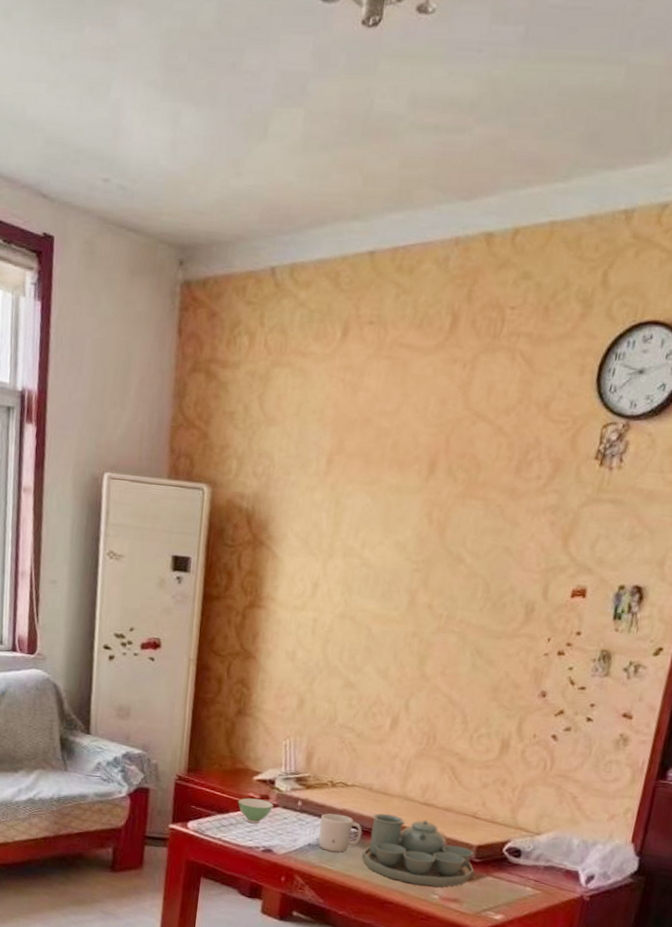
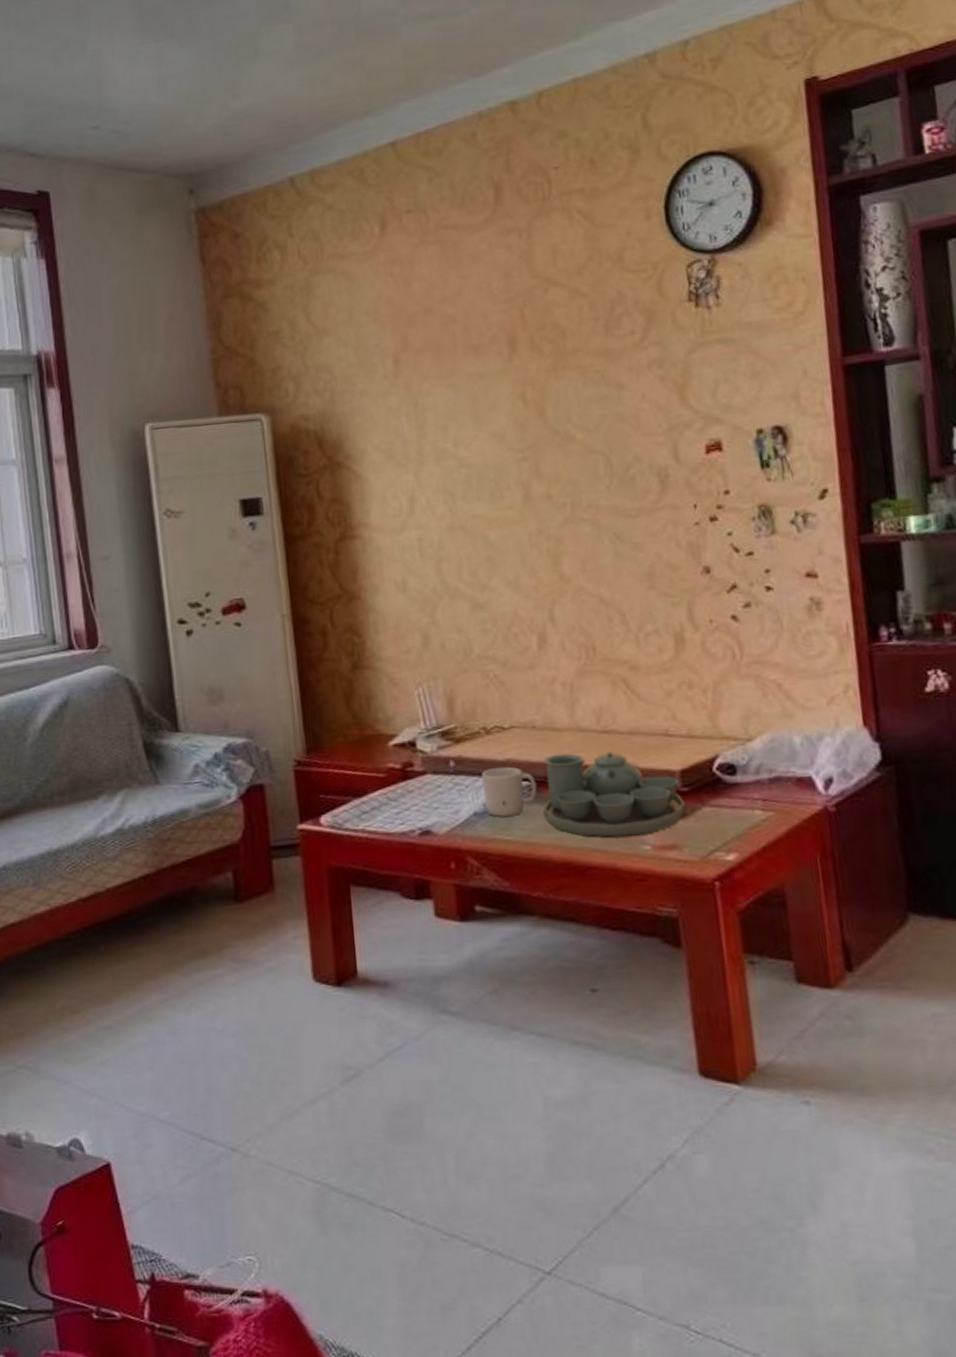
bowl: present [238,797,274,824] -> none [376,768,421,802]

